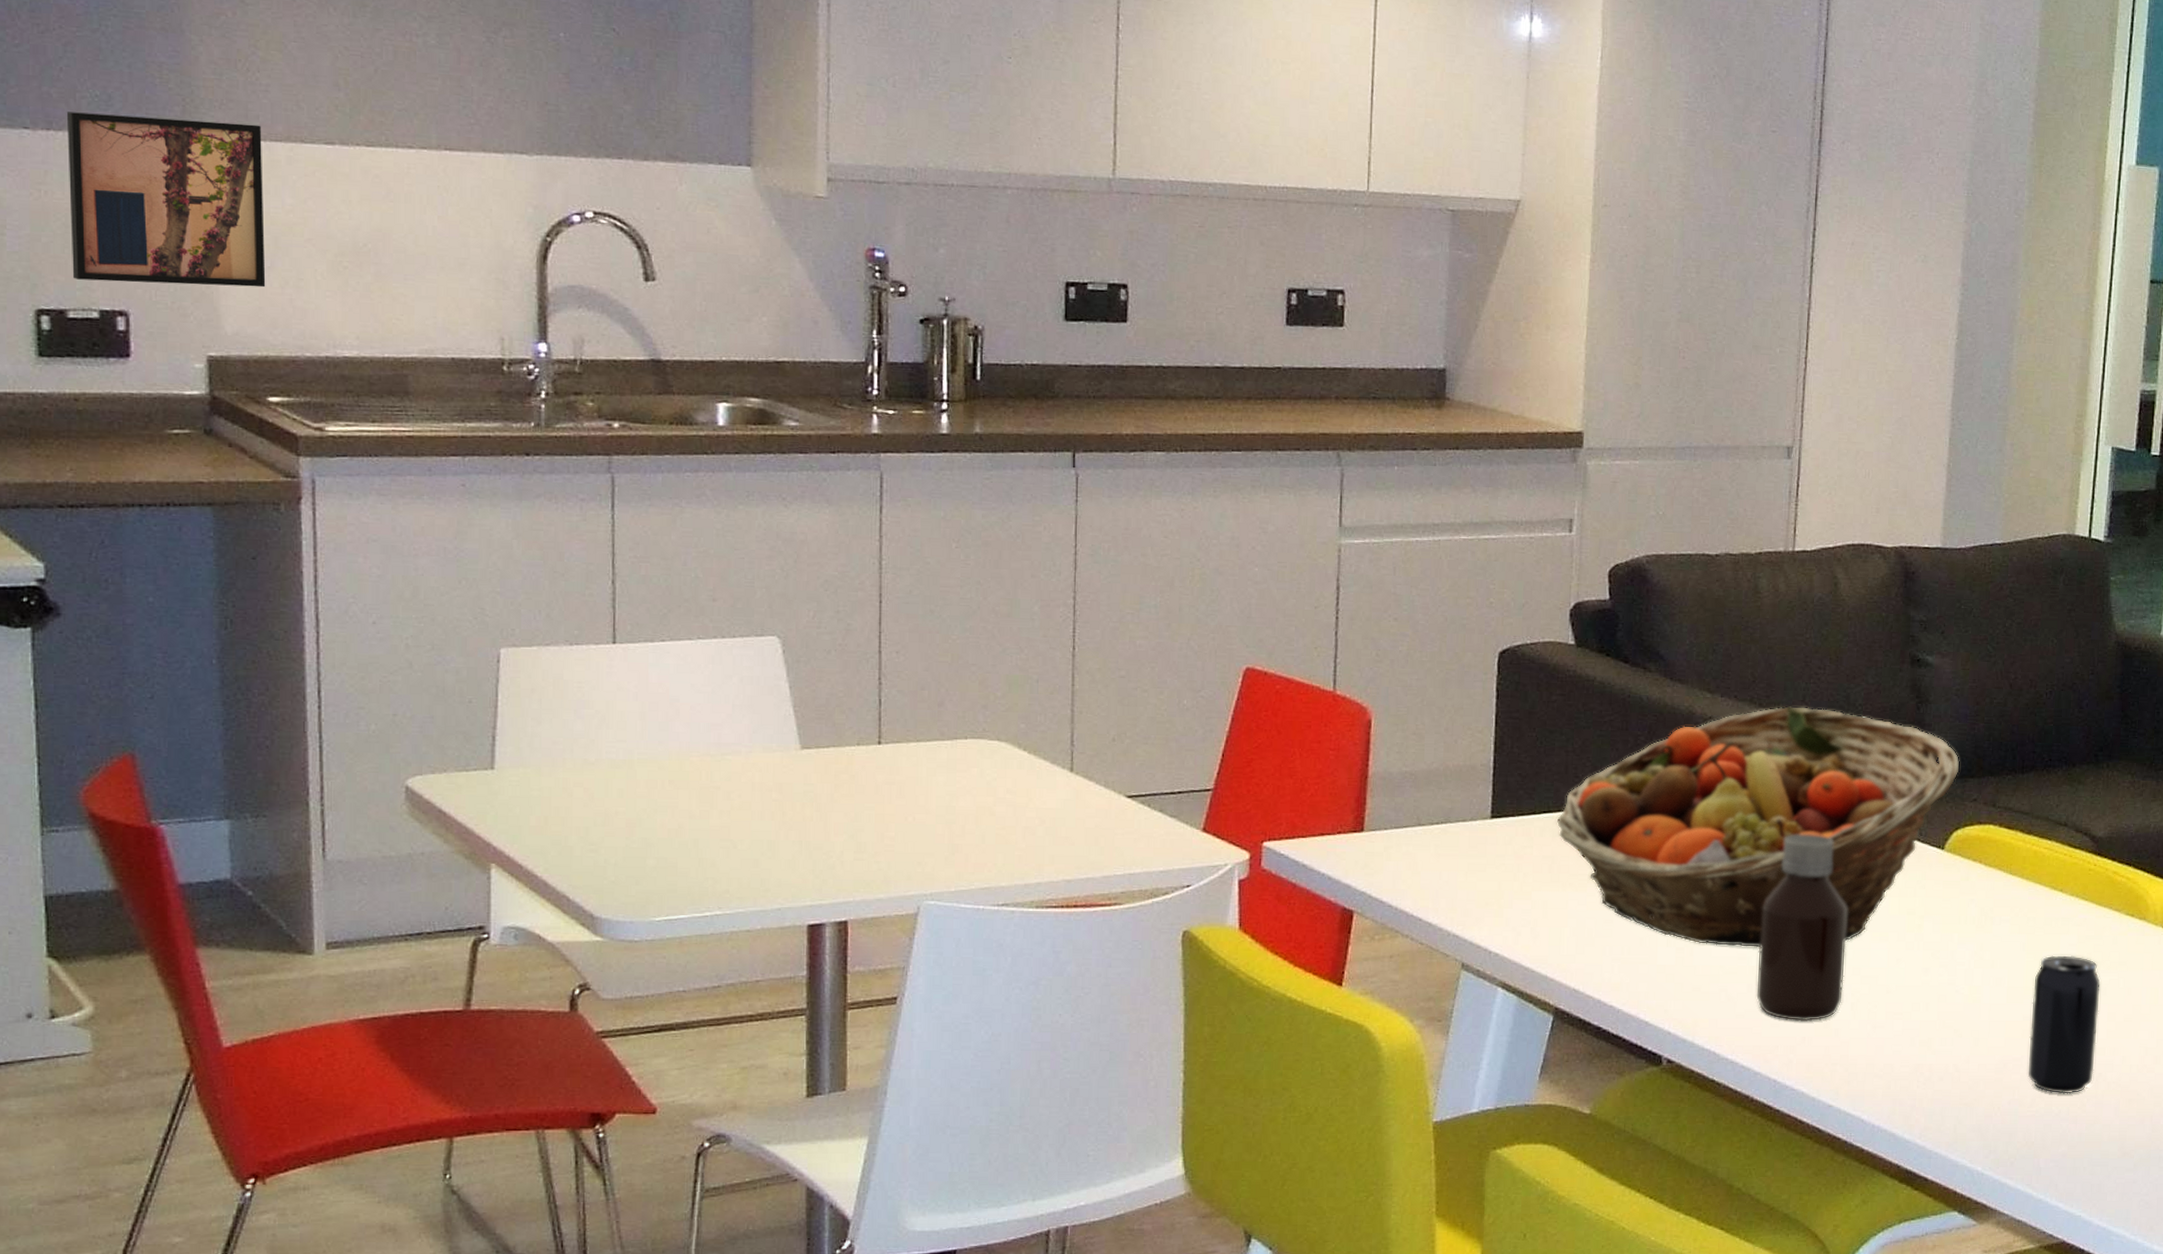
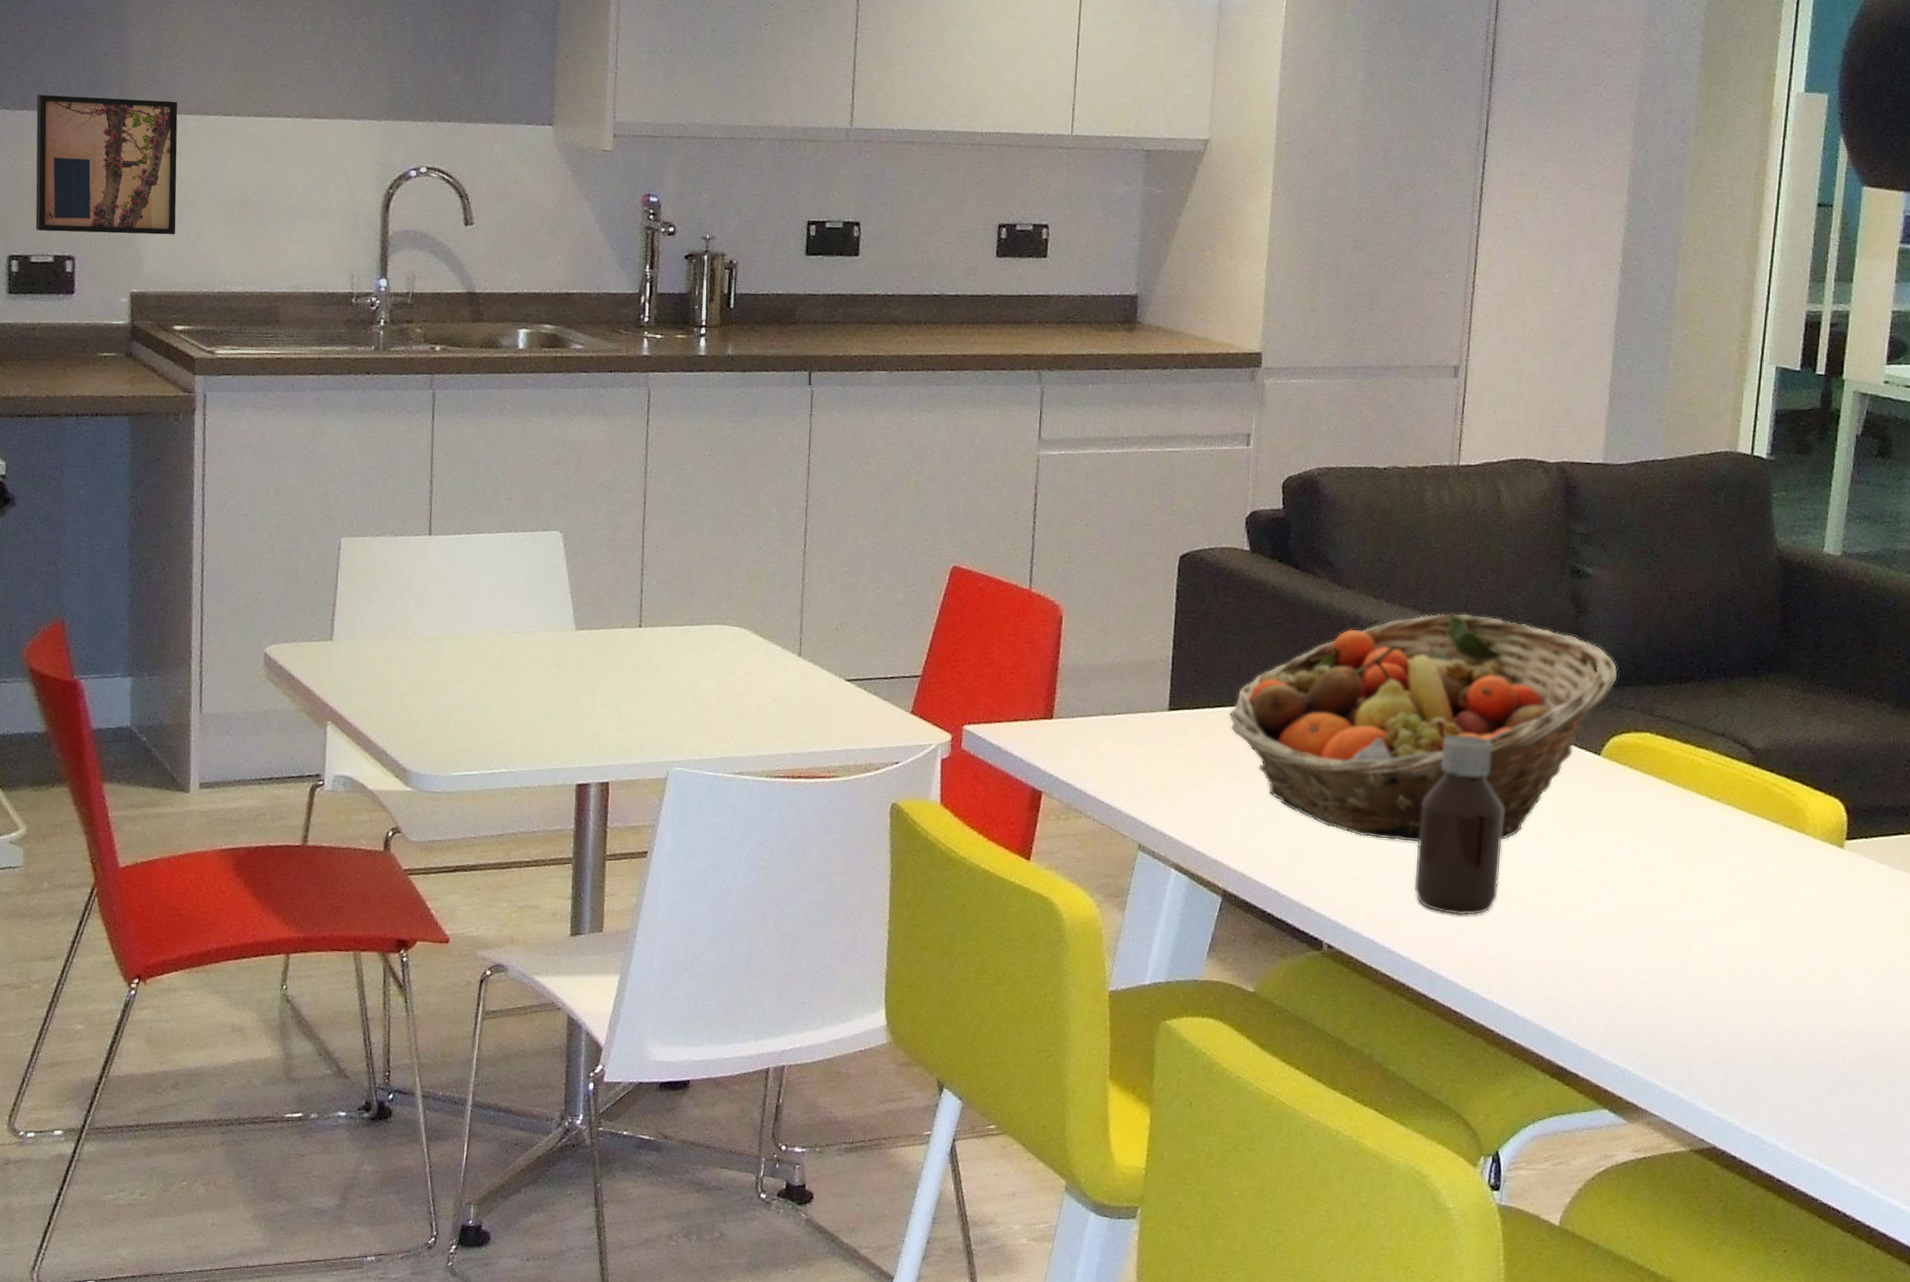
beverage can: present [2027,955,2100,1094] -> none [1681,863,1757,1001]

